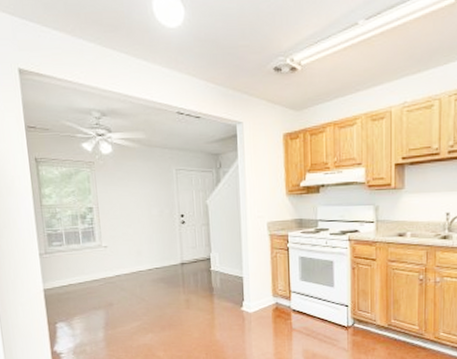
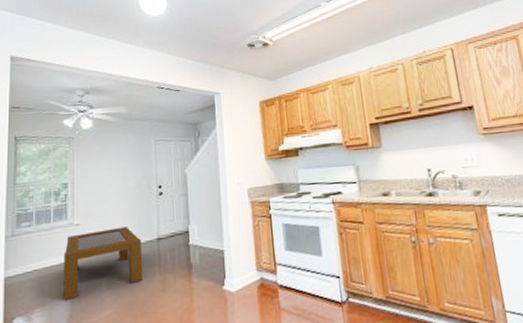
coffee table: none [95,251,169,312] -> present [63,226,144,301]

